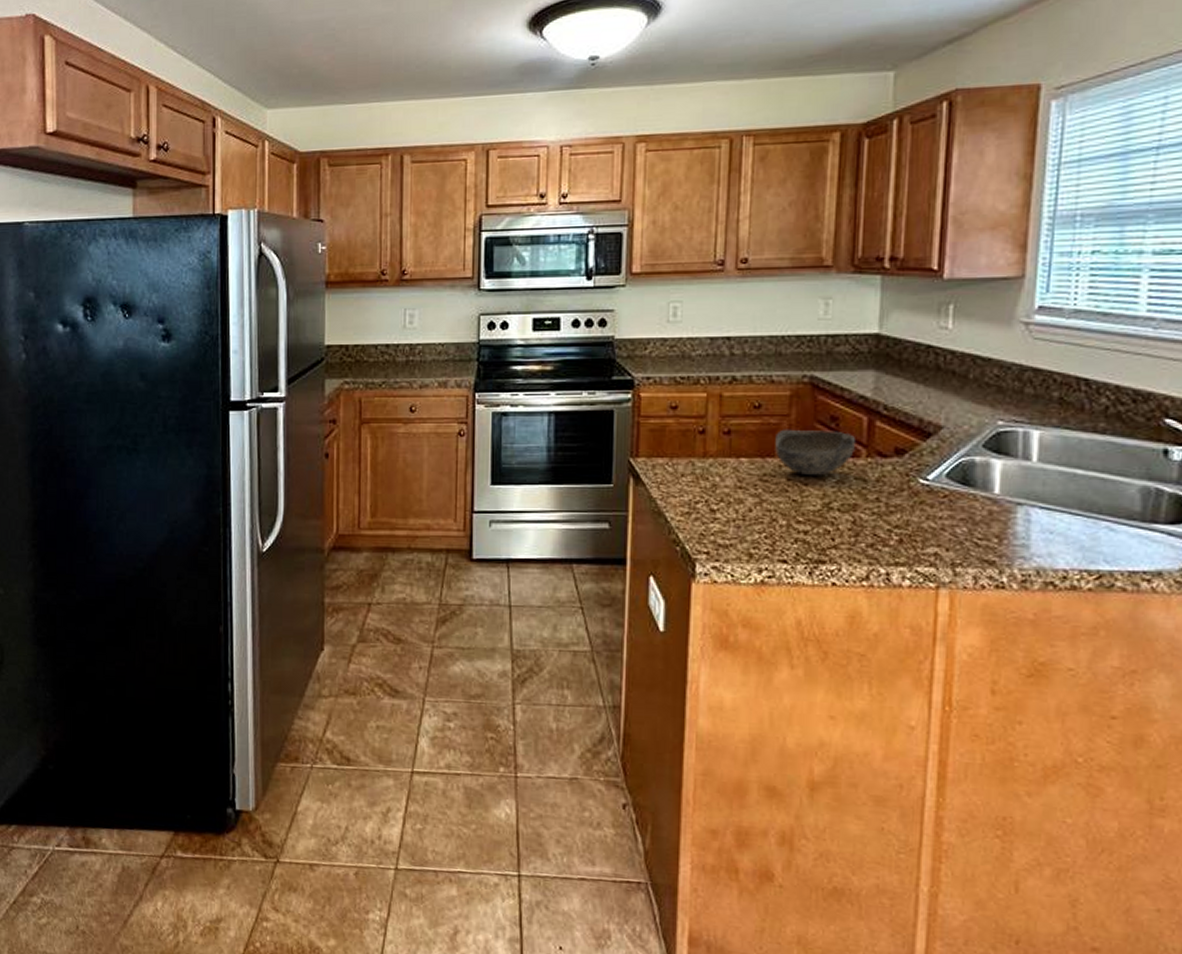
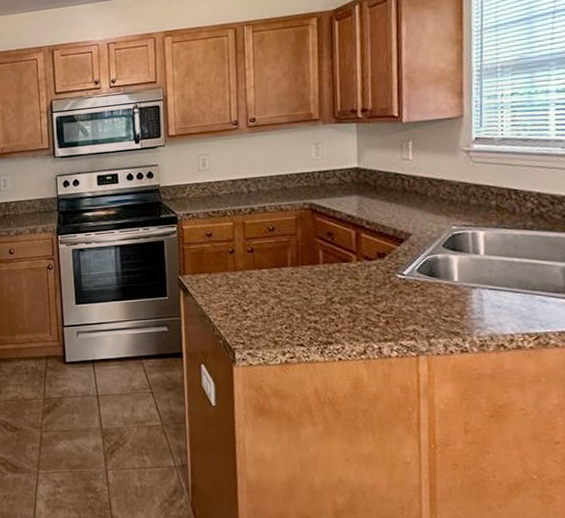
bowl: present [775,429,855,476] -> none [287,243,347,279]

